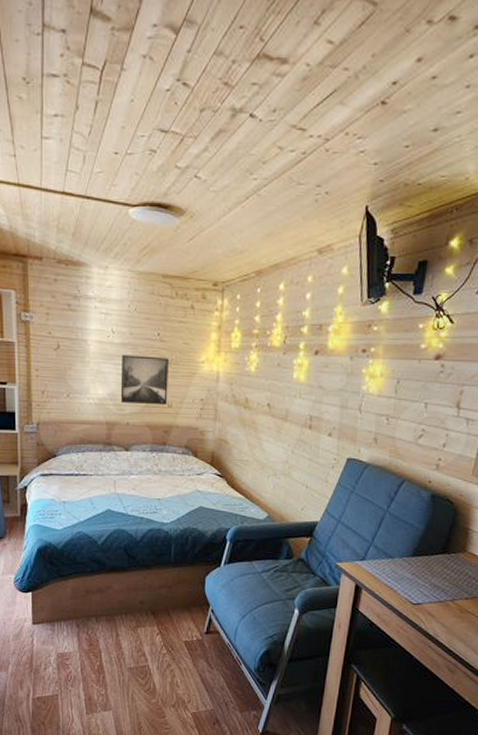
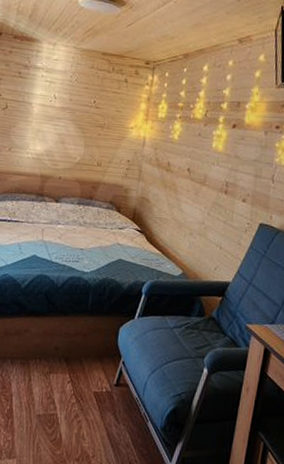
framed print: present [120,355,169,406] -> none [55,117,102,164]

